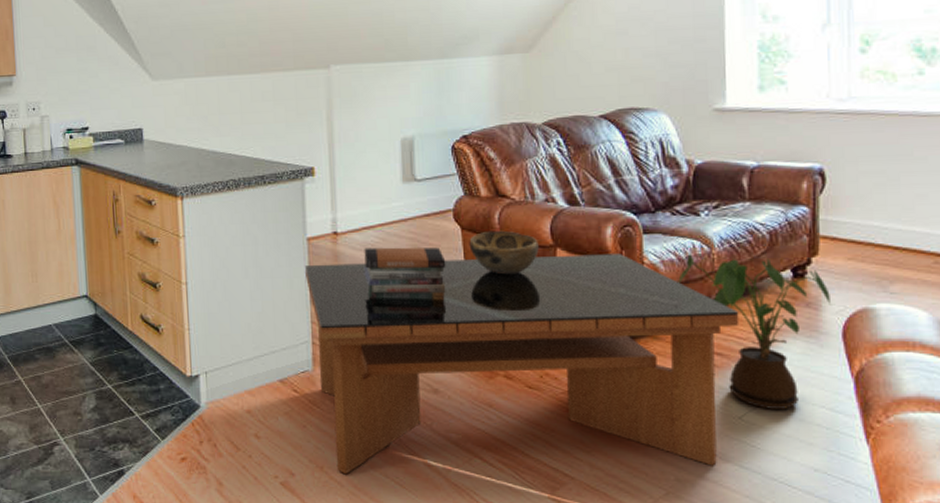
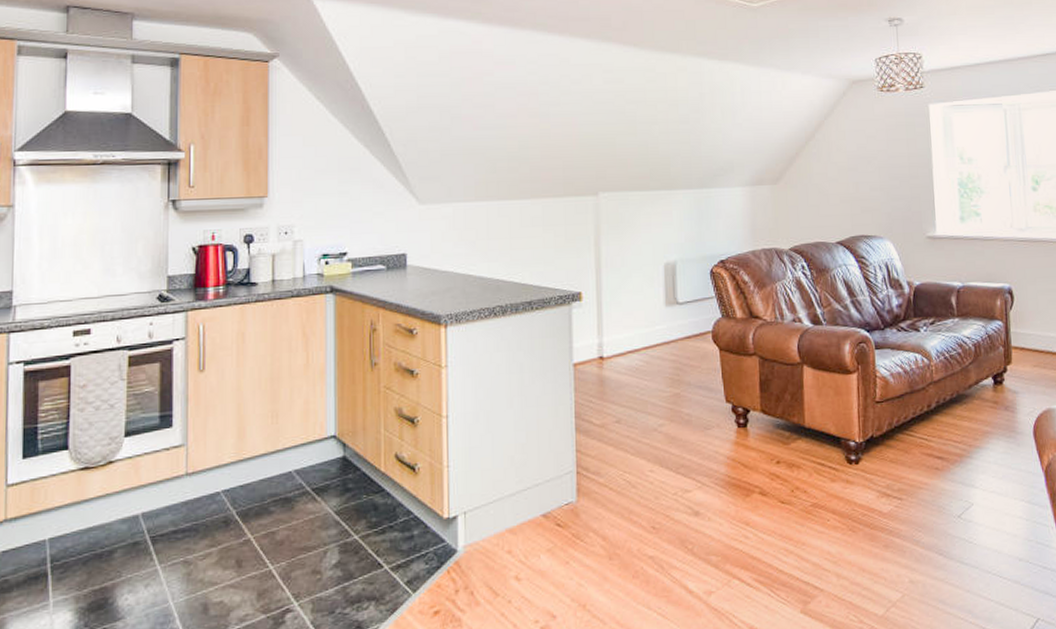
coffee table: present [305,254,740,475] -> none [571,368,955,611]
book stack: present [363,247,446,301] -> none [628,369,706,424]
decorative bowl: present [469,230,539,275] -> none [726,350,788,393]
house plant: present [678,252,830,411] -> none [905,365,1023,507]

